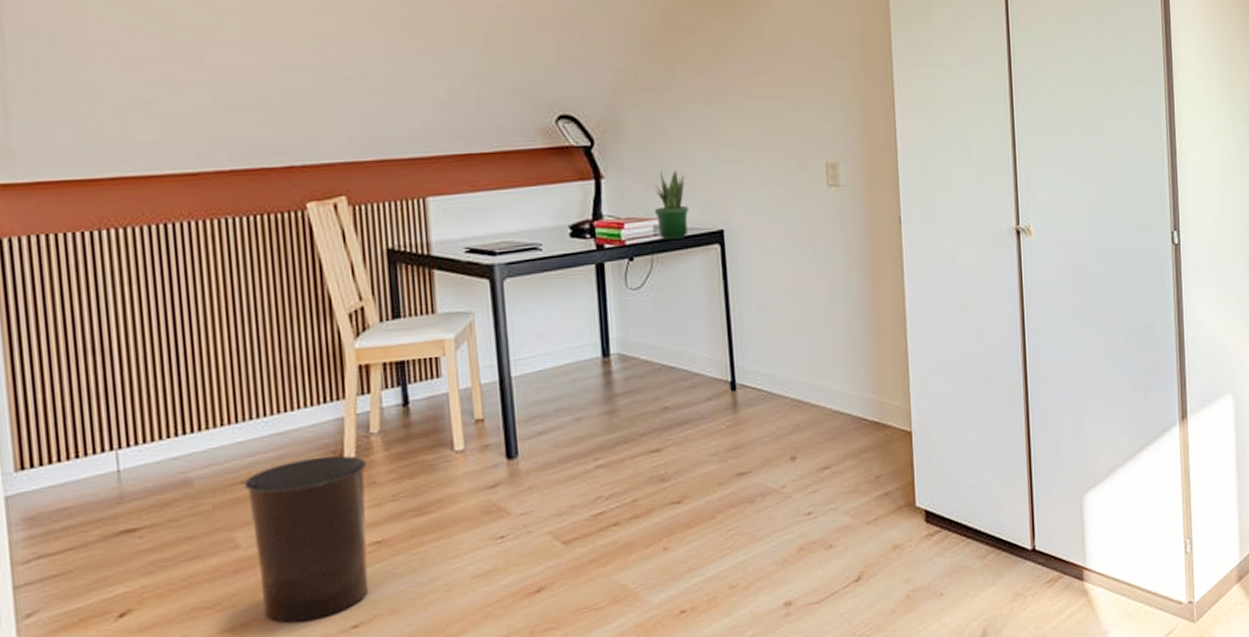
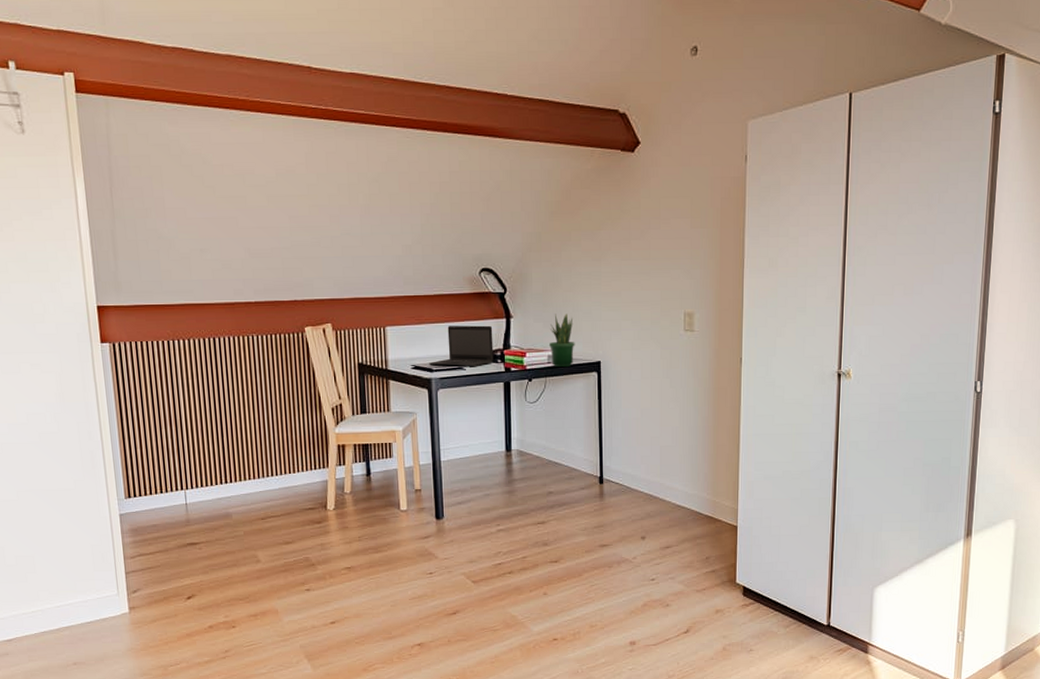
waste bin: present [243,455,369,623] -> none [263,506,342,616]
laptop: none [490,189,581,248] -> present [429,325,494,368]

